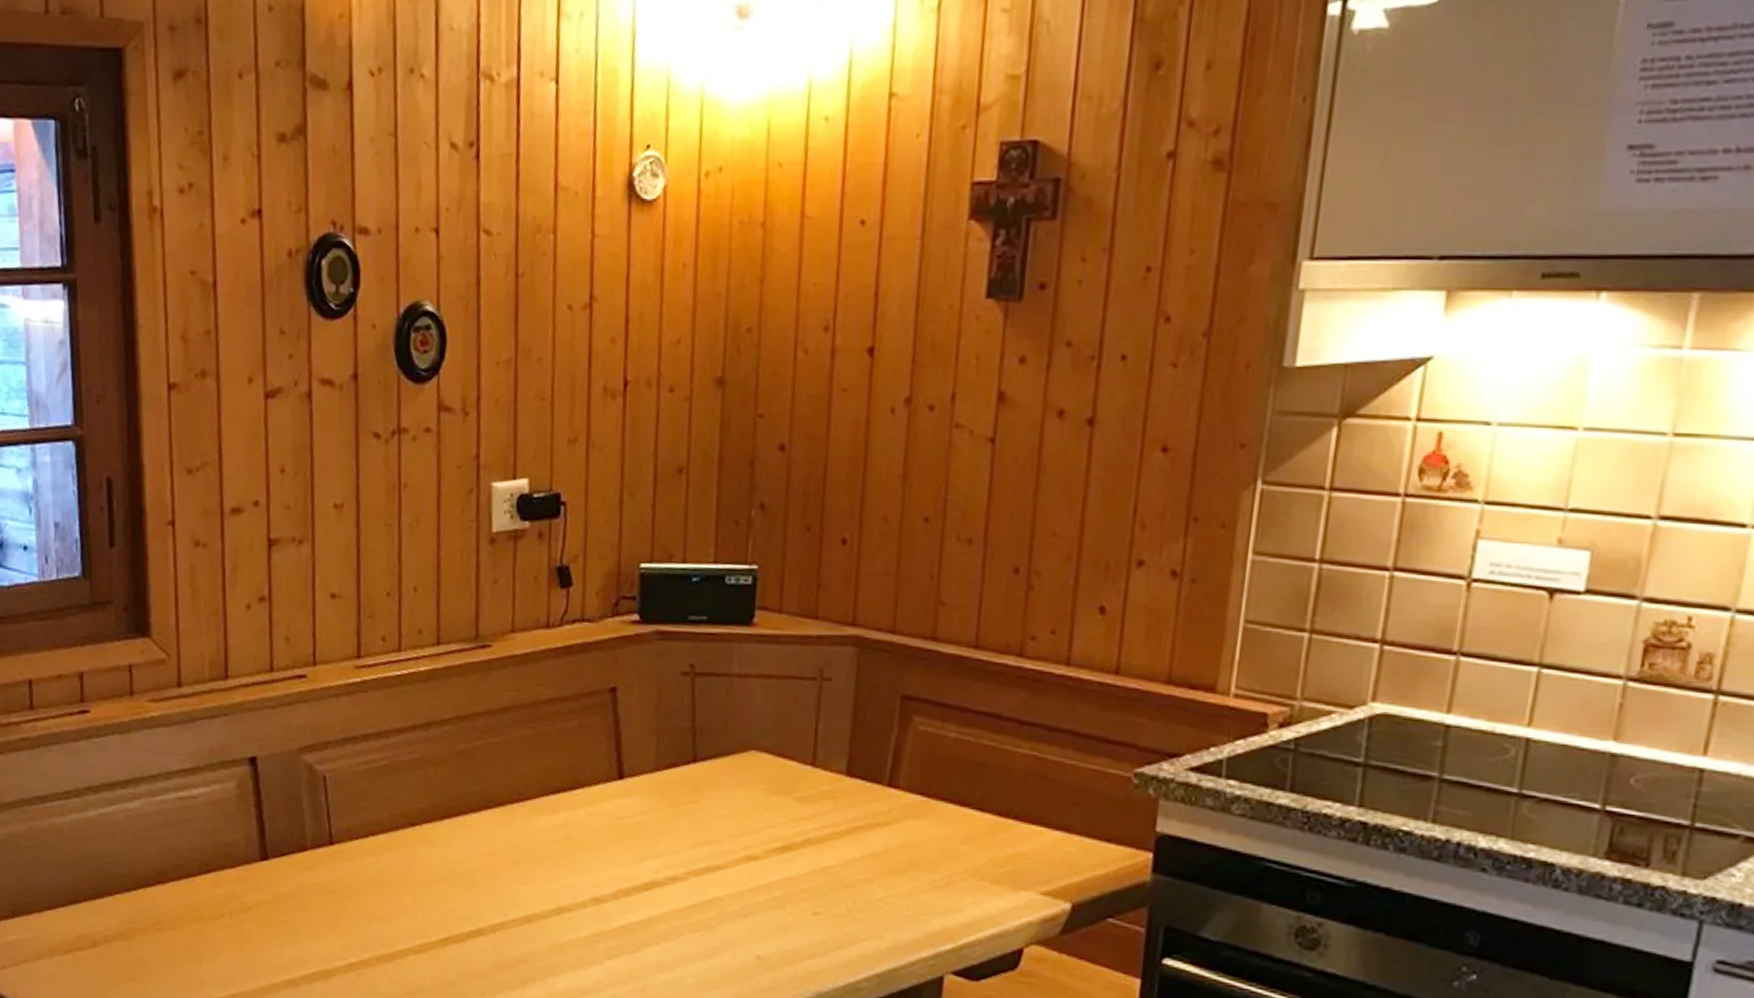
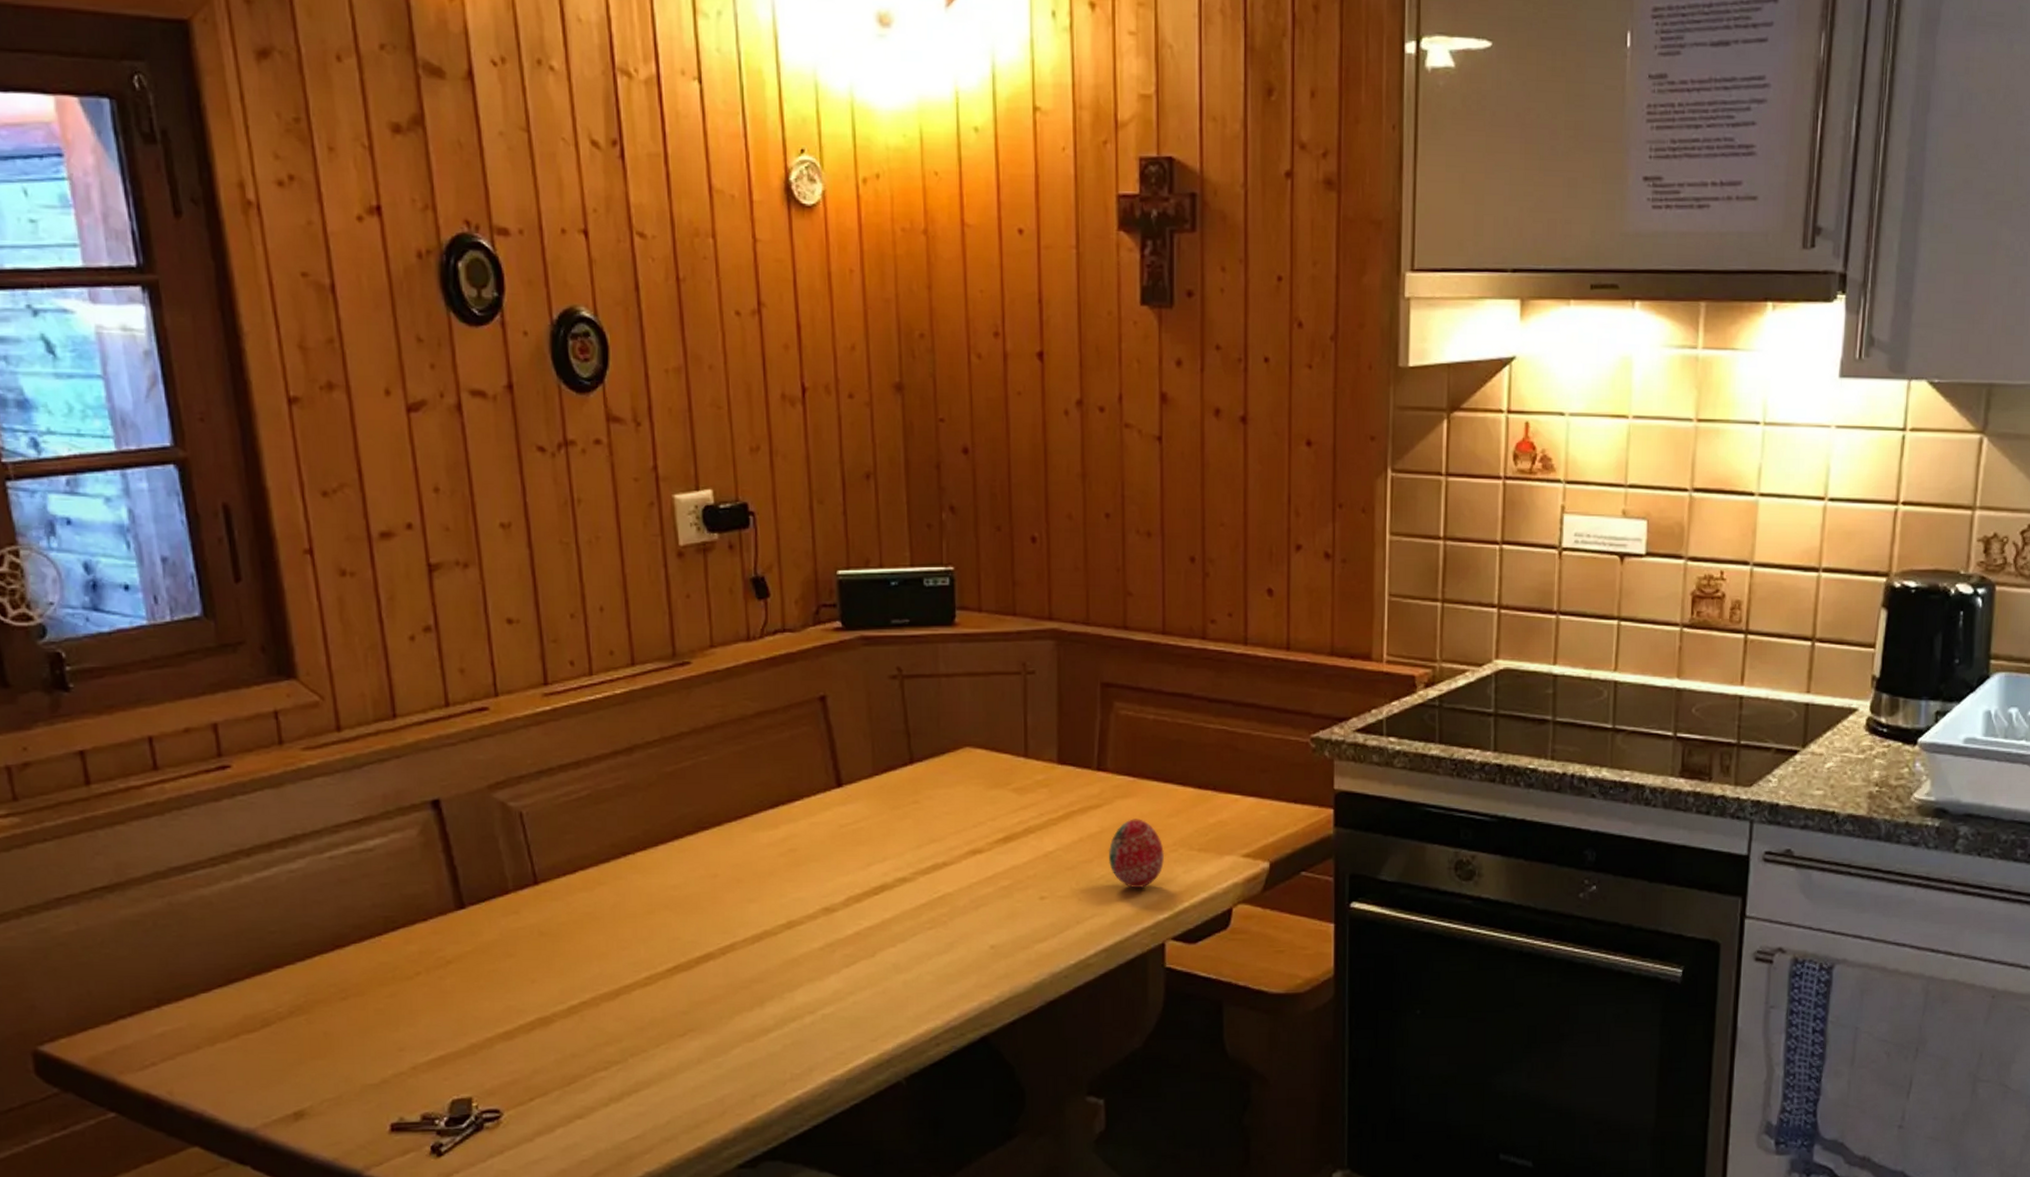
decorative egg: none [891,841,954,915] -> present [1108,819,1165,888]

